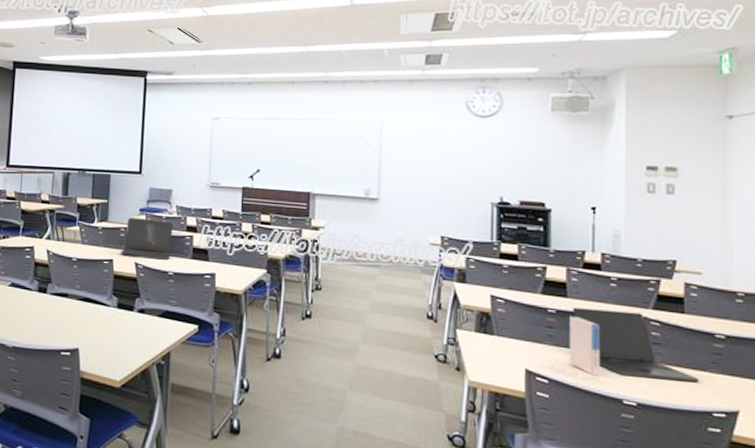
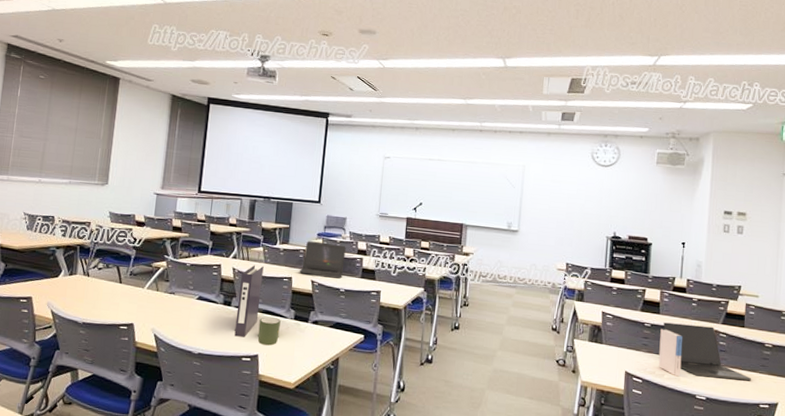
binder: none [51,246,81,329] -> present [234,265,264,338]
mug: none [77,305,102,339] -> present [257,317,281,347]

